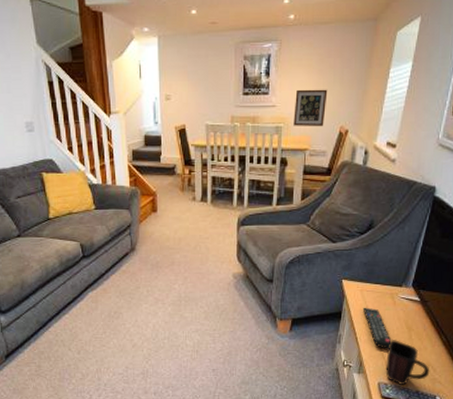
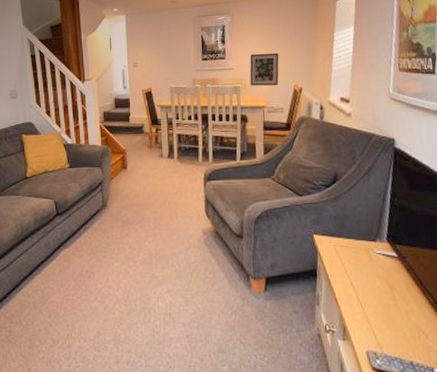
remote control: present [362,307,392,349] -> none [338,264,374,312]
mug: present [385,339,430,386] -> none [371,299,422,355]

